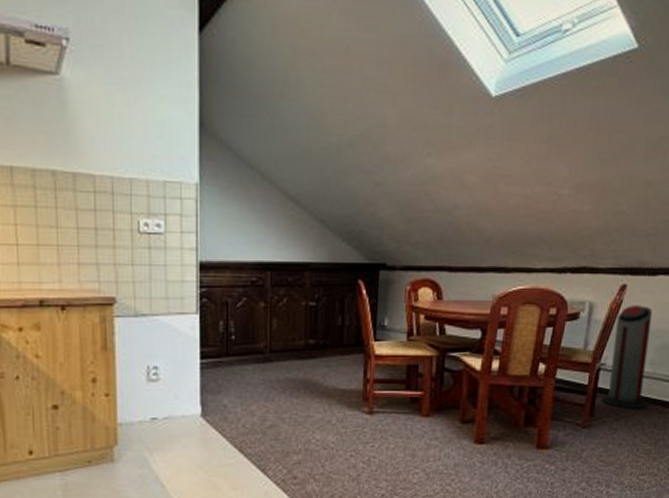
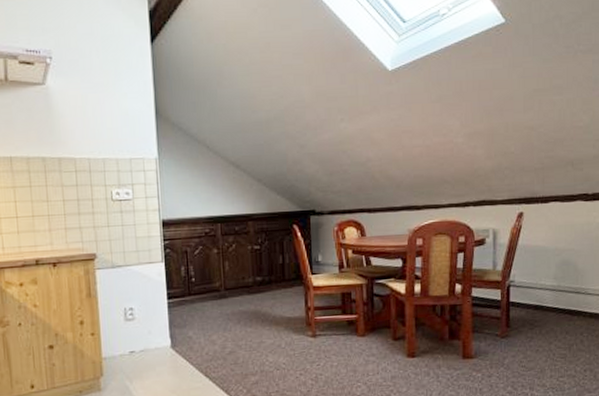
air purifier: present [601,305,653,409] -> none [515,229,557,319]

